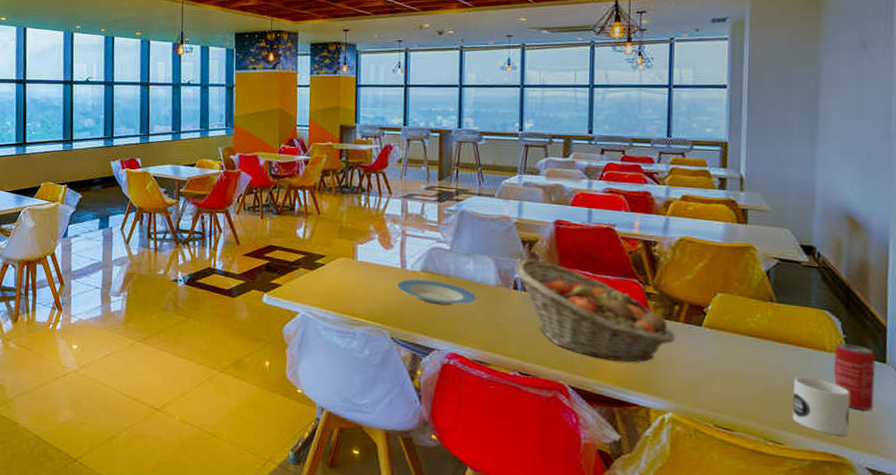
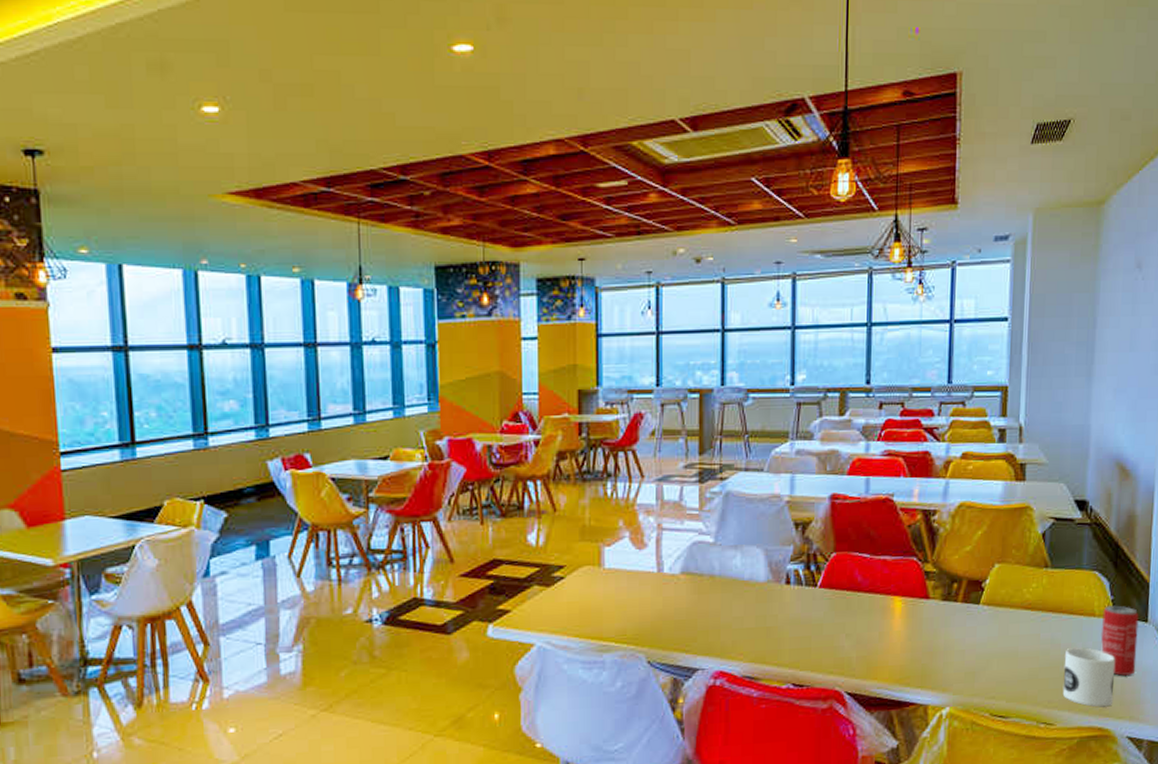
plate: present [396,279,477,306] -> none [652,583,745,614]
fruit basket: present [513,259,675,363] -> none [785,544,953,656]

